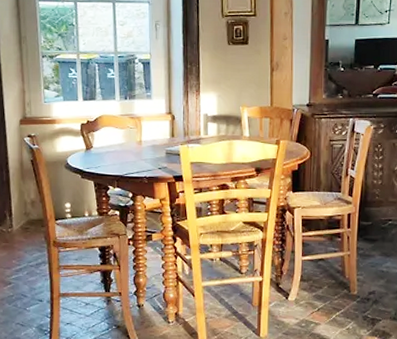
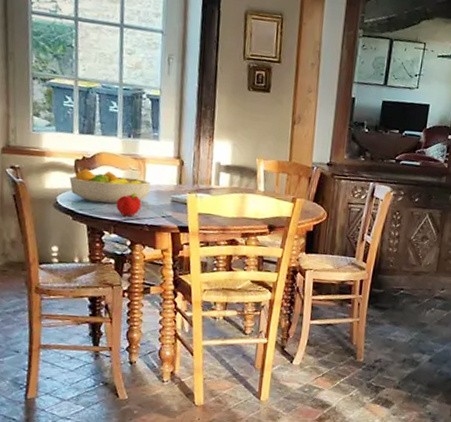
fruit bowl: none [77,131,146,161] -> present [69,168,150,204]
fruit: none [118,148,140,170] -> present [116,192,142,216]

